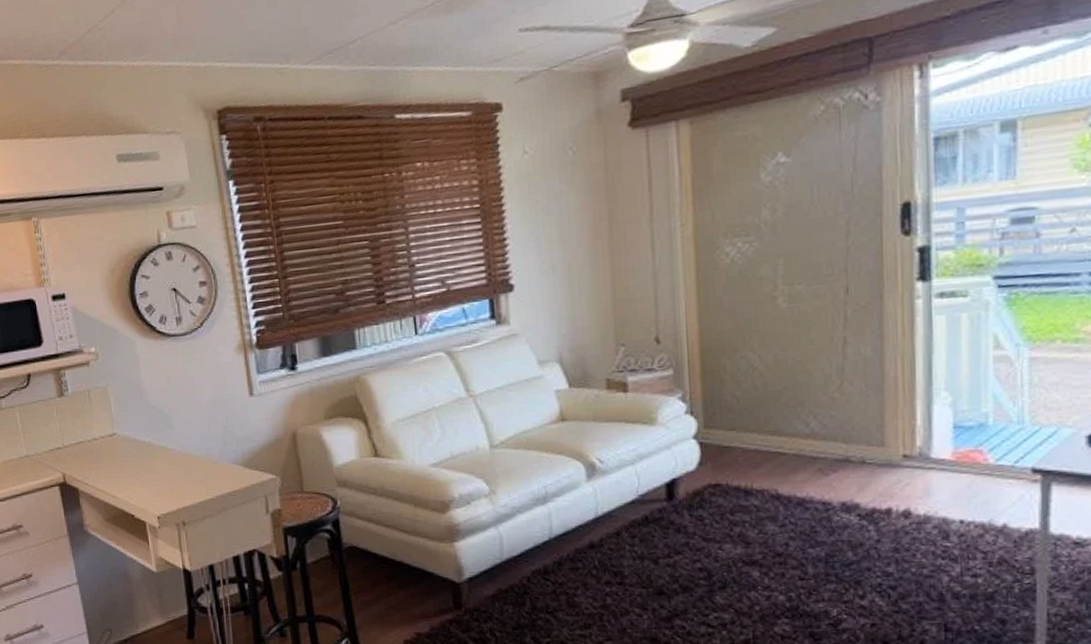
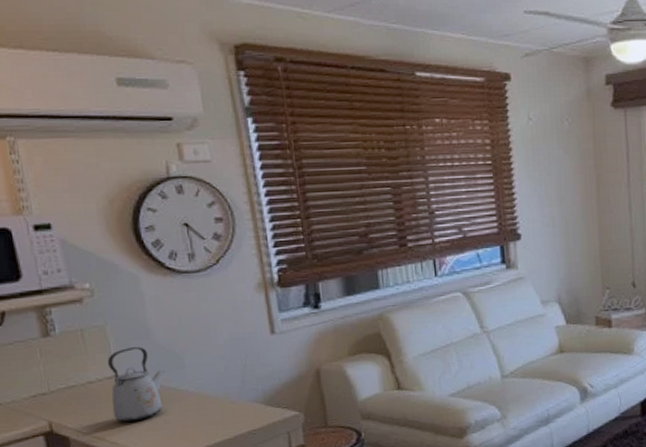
kettle: none [108,407,156,477] -> present [107,347,165,422]

